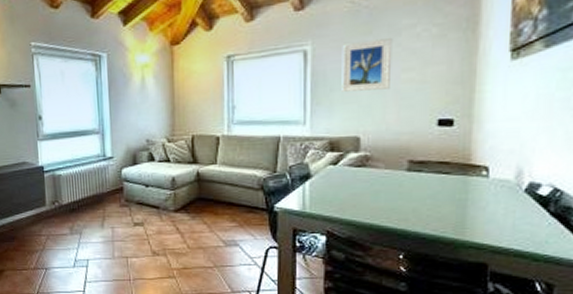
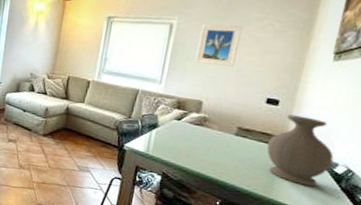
vase: none [449,133,534,218] -> present [267,114,334,187]

